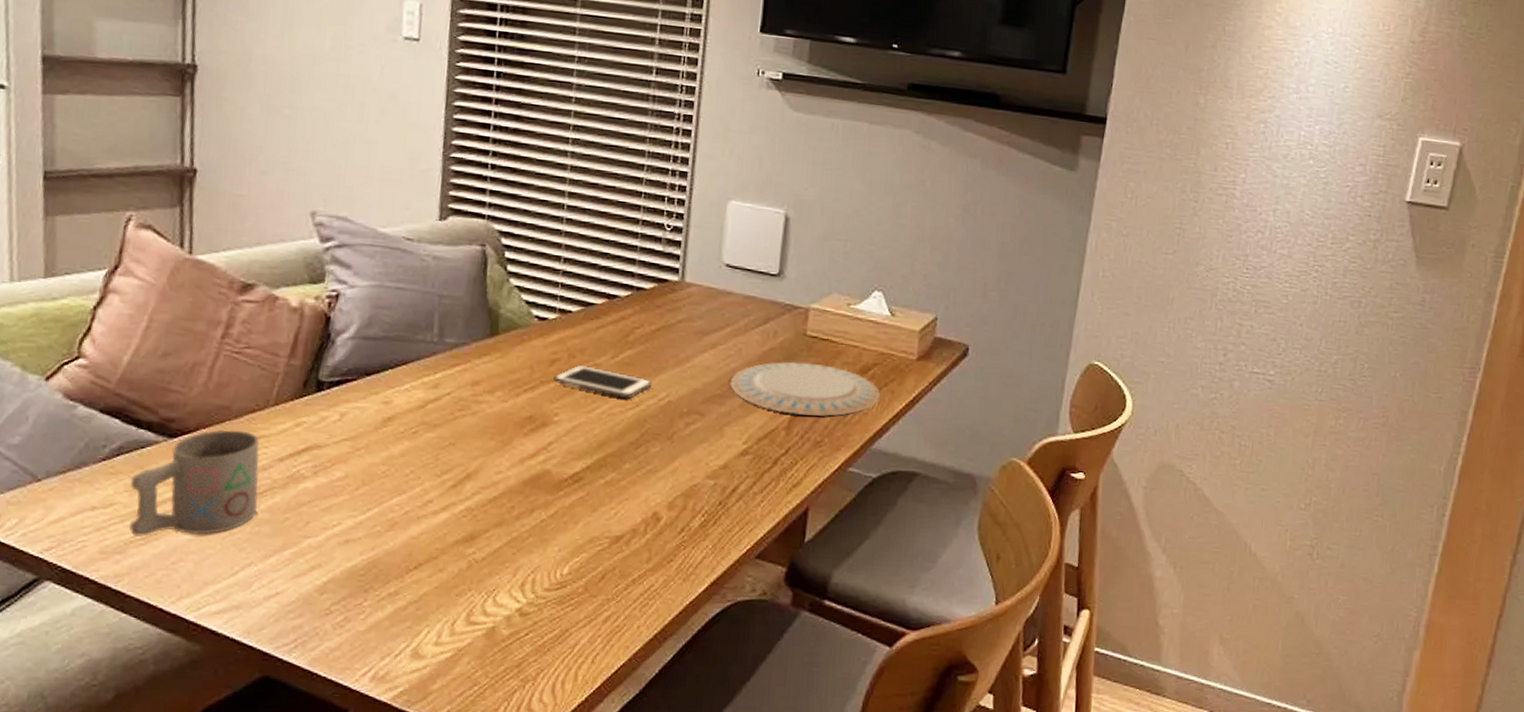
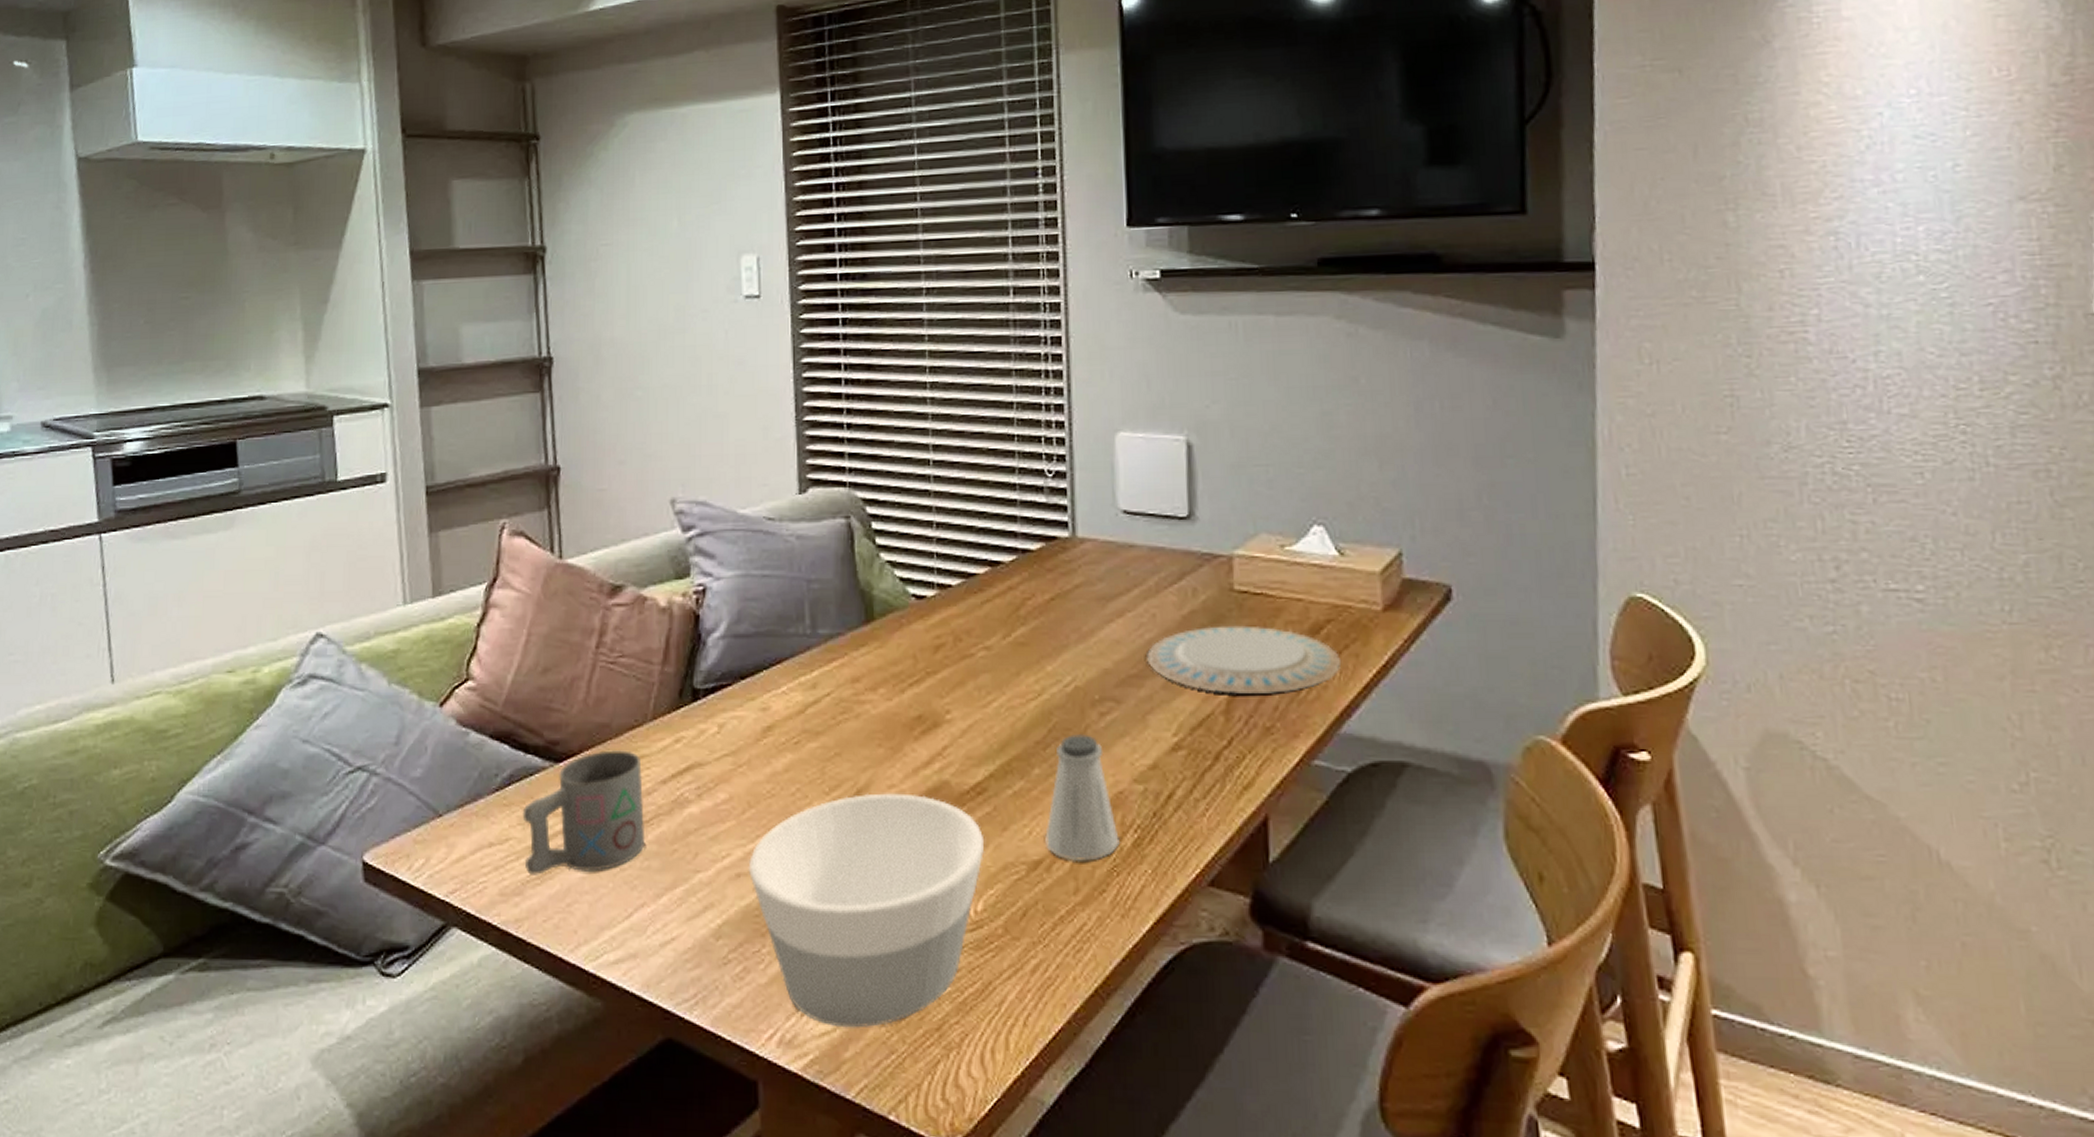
bowl: none [357,477,576,666] -> present [748,793,985,1028]
cell phone: present [553,364,652,399] -> none [940,648,1054,688]
saltshaker: none [627,438,689,537] -> present [1045,734,1120,861]

